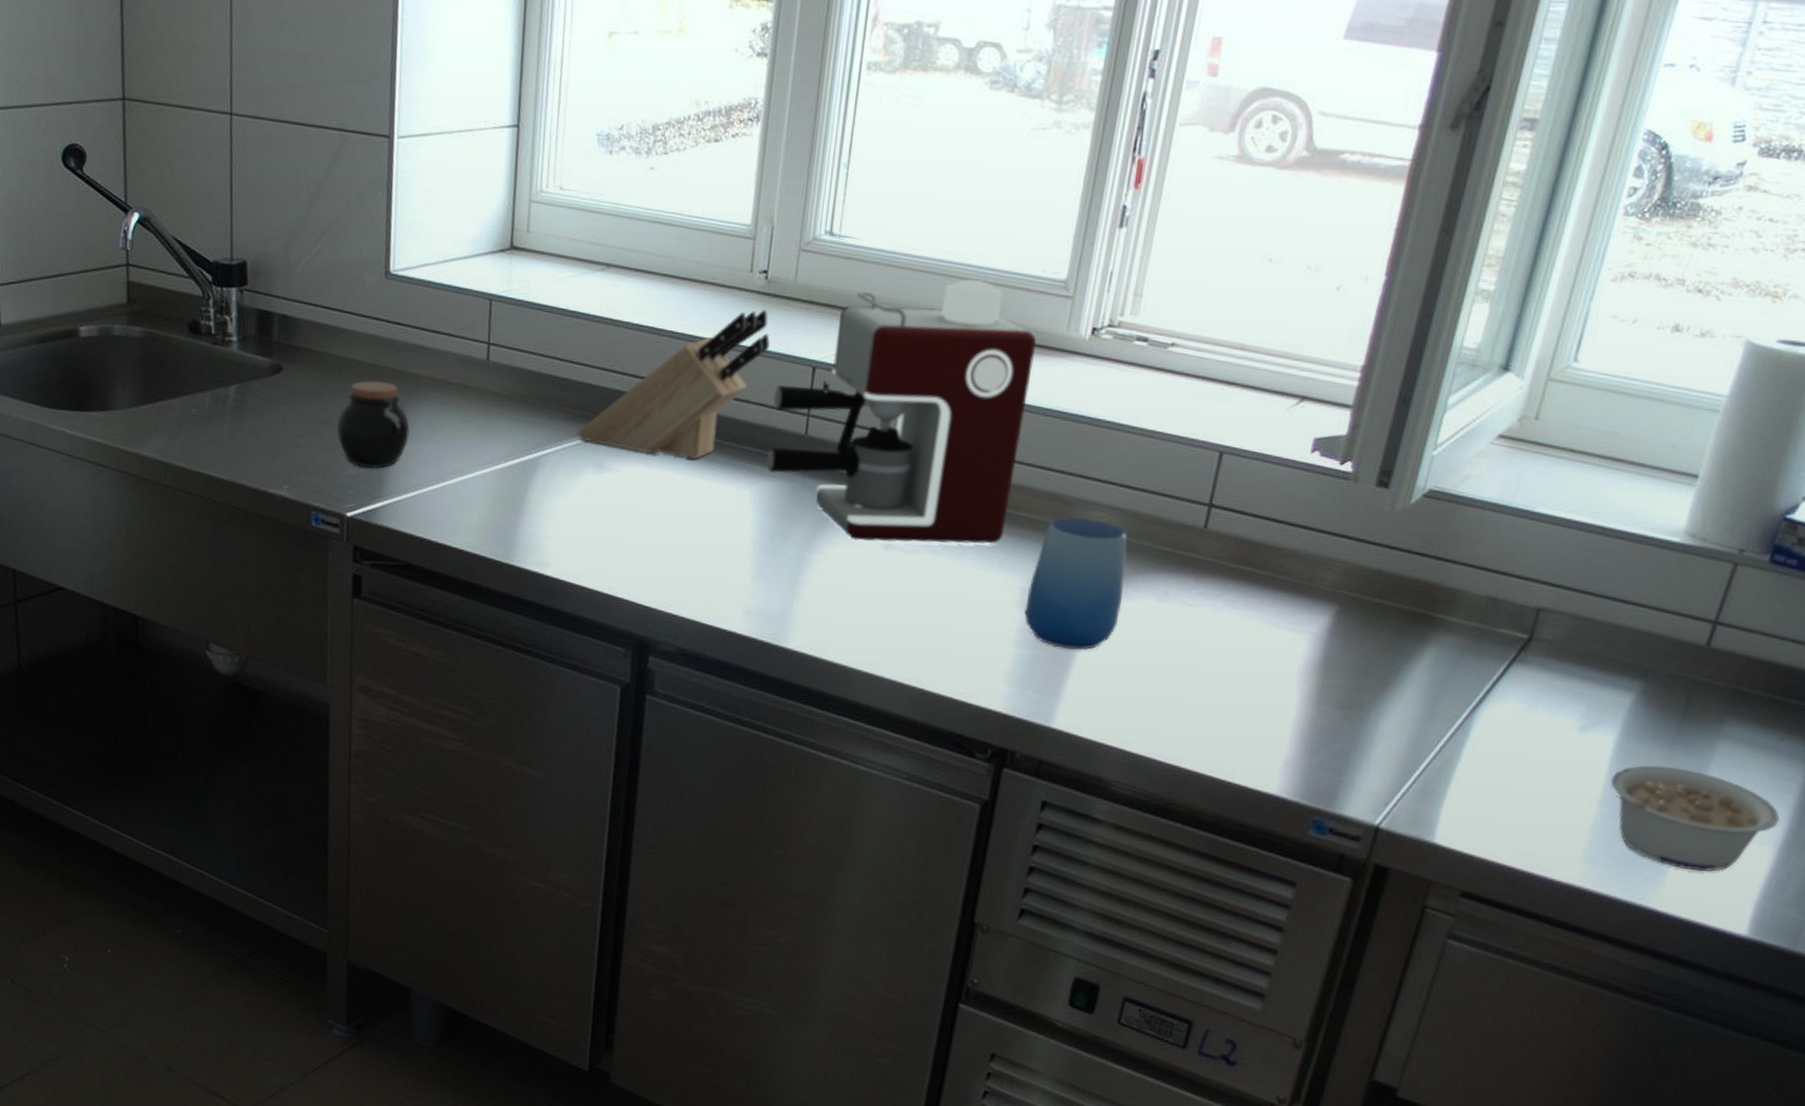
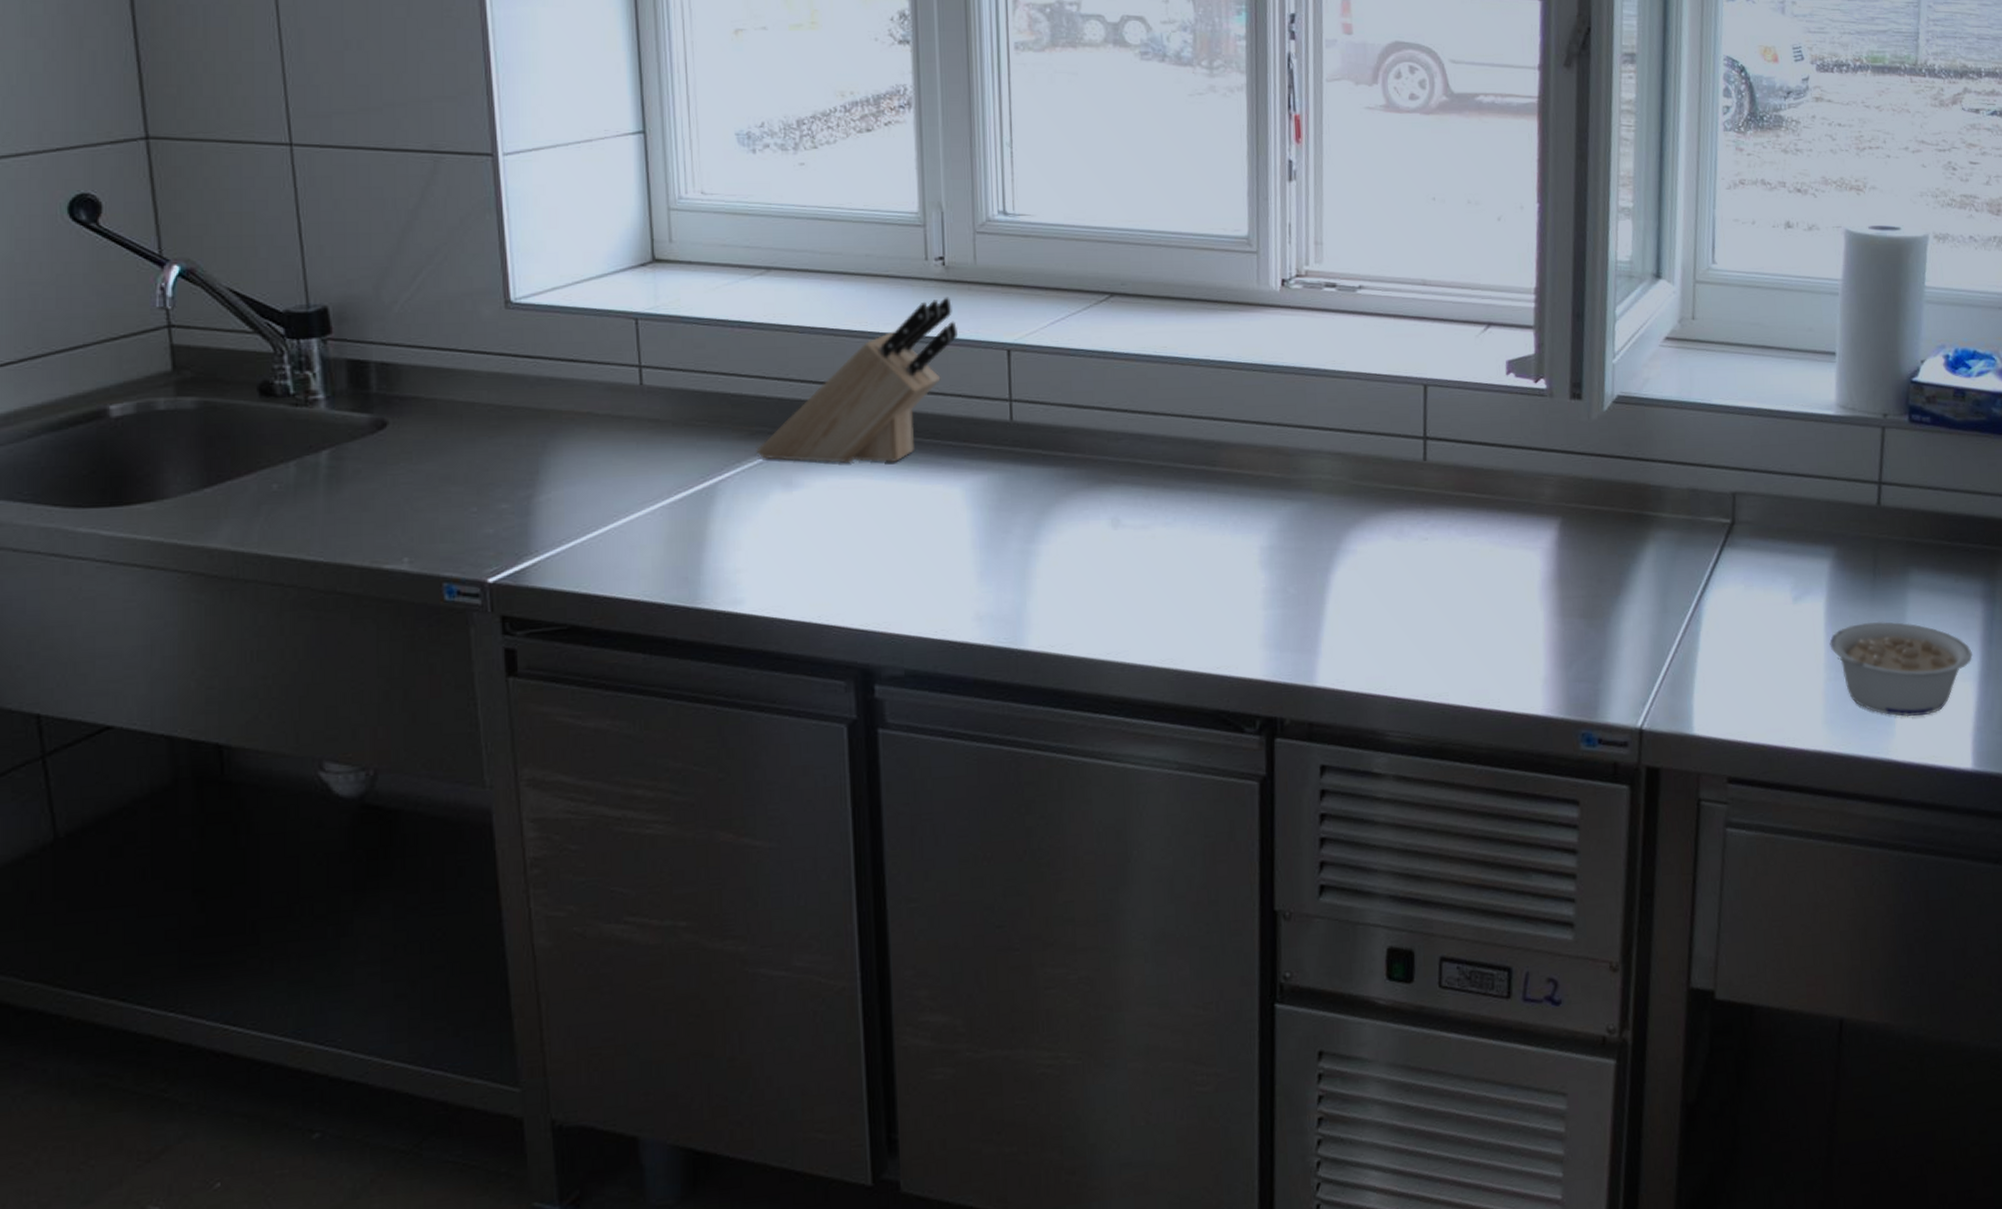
jar: present [336,380,410,468] -> none [464,423,556,524]
coffee maker: present [766,279,1037,544] -> none [970,244,1233,524]
cup: present [1024,517,1127,651] -> none [1267,467,1361,603]

